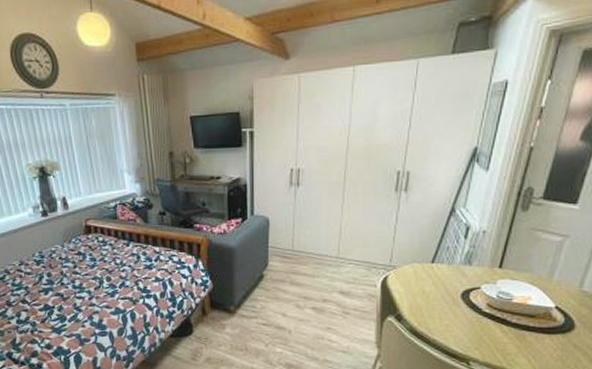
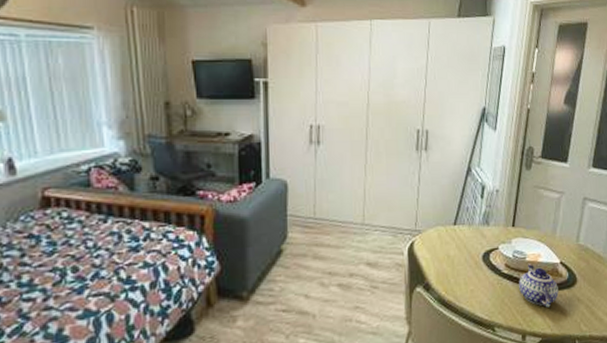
teapot: none [501,306,550,350] -> present [519,264,559,308]

